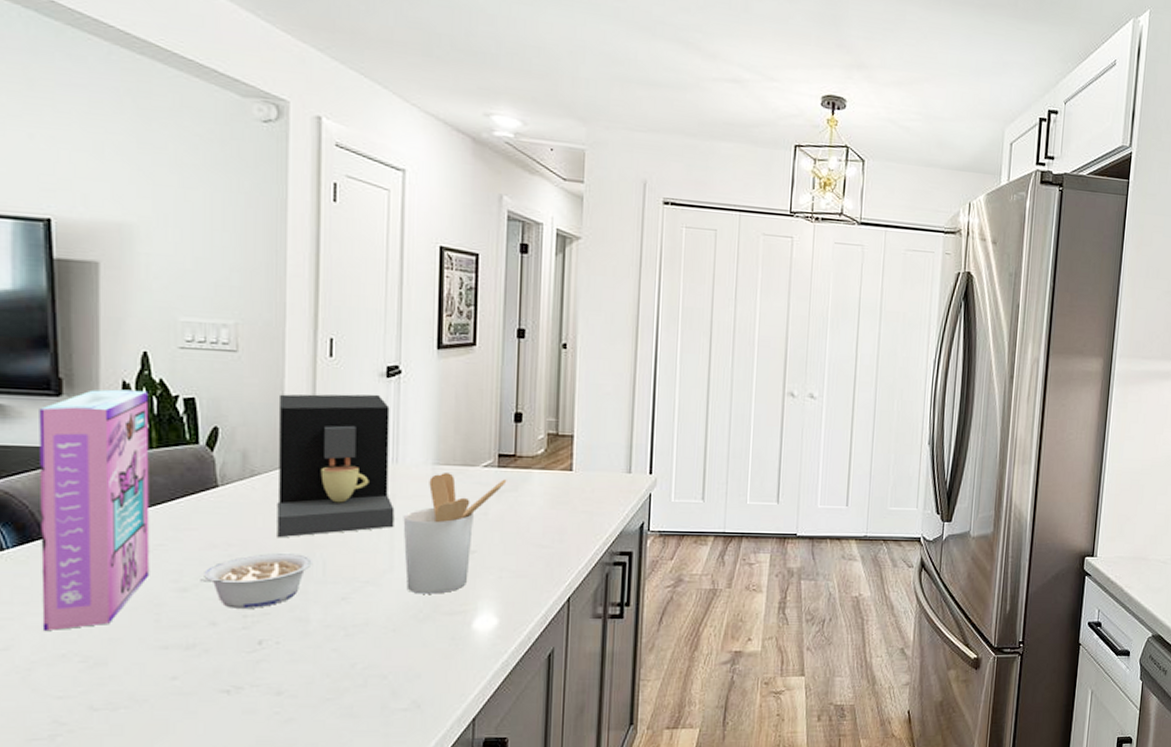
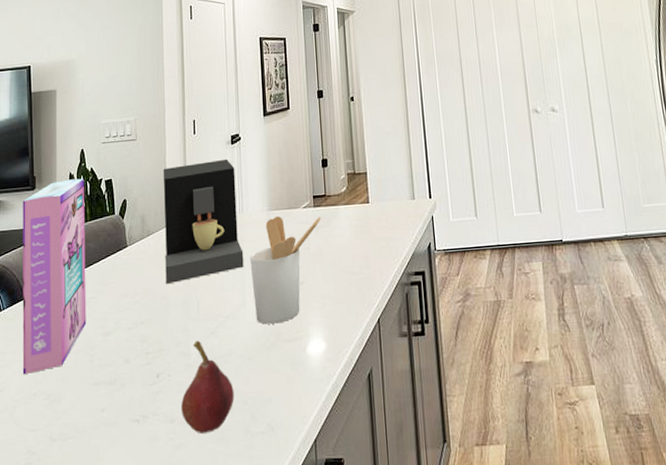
legume: present [200,553,312,608] -> none [118,296,190,347]
fruit: none [293,605,369,708] -> present [181,340,234,433]

